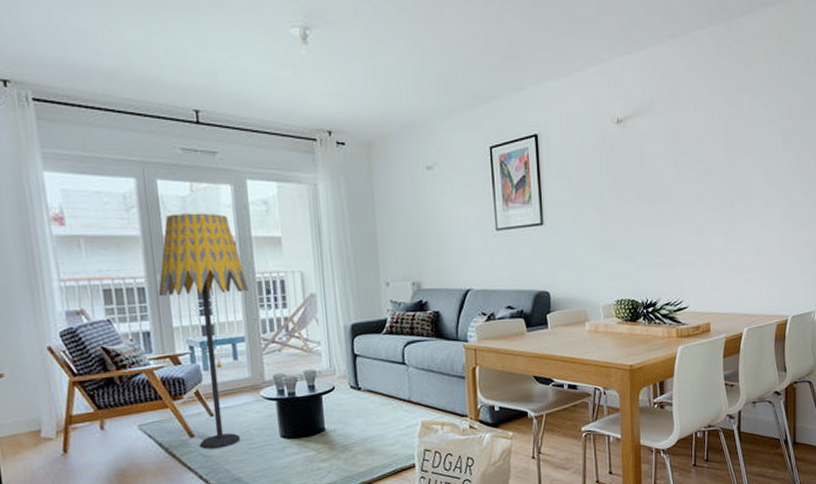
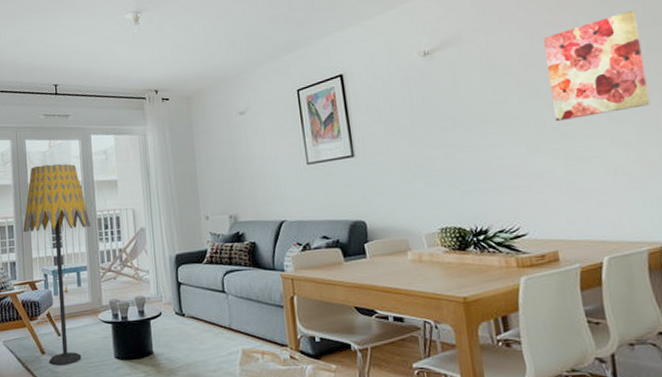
wall art: none [722,99,797,202] -> present [543,9,651,122]

